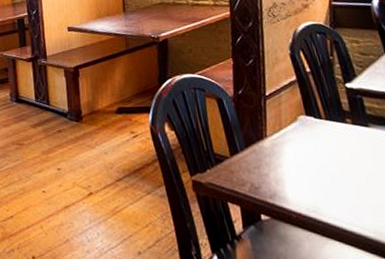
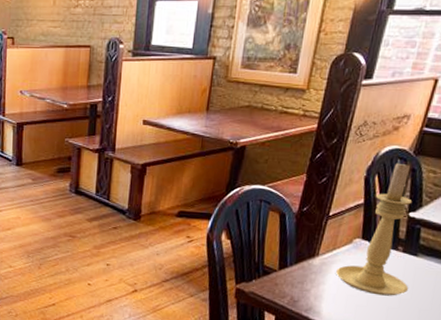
candle holder: none [289,35,372,173] -> present [336,162,413,296]

